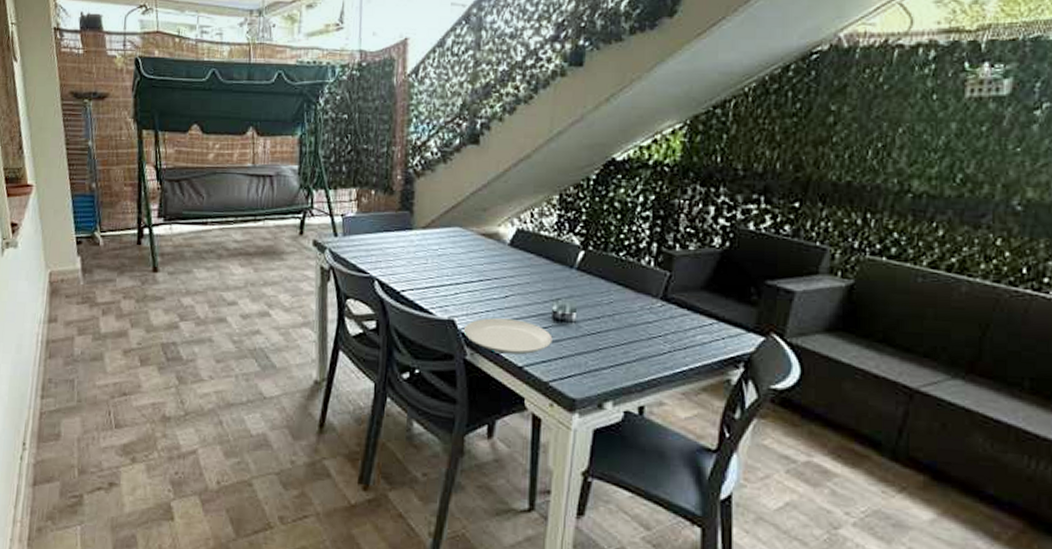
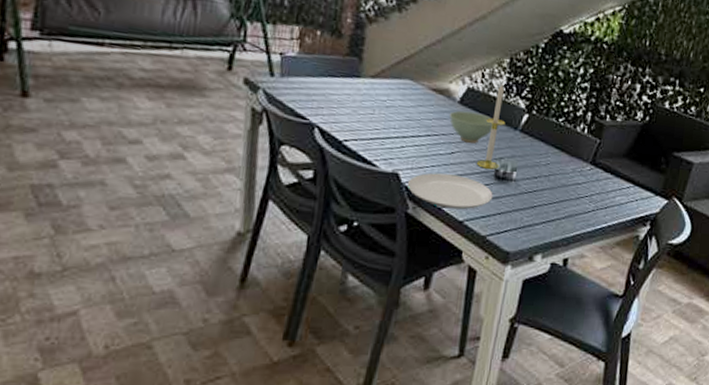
bowl: none [500,253,547,285] -> present [449,111,493,144]
candle: none [532,222,560,312] -> present [476,84,506,170]

